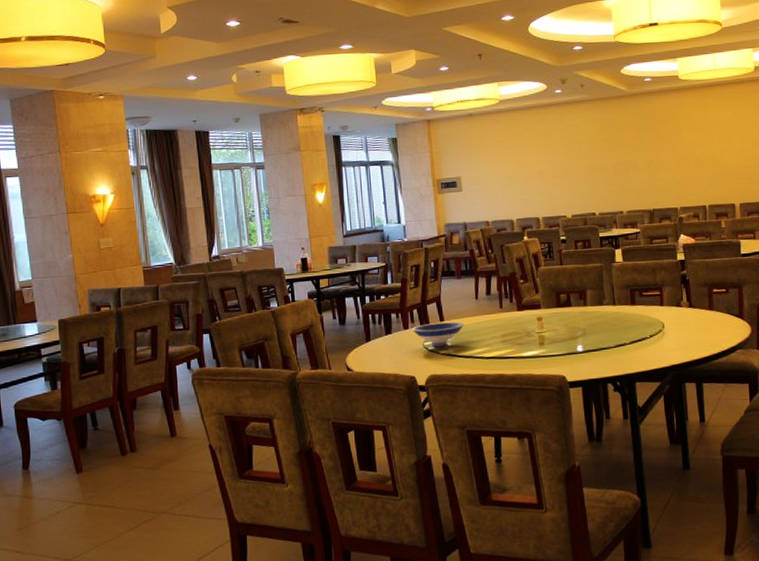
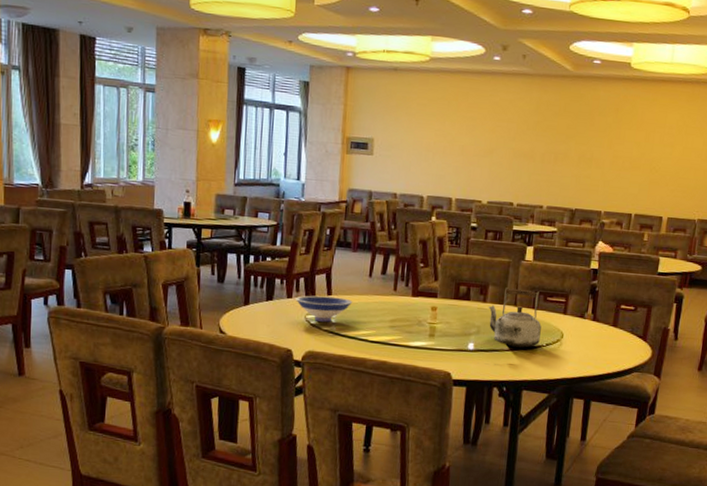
kettle: none [588,289,643,343] -> present [487,287,541,348]

